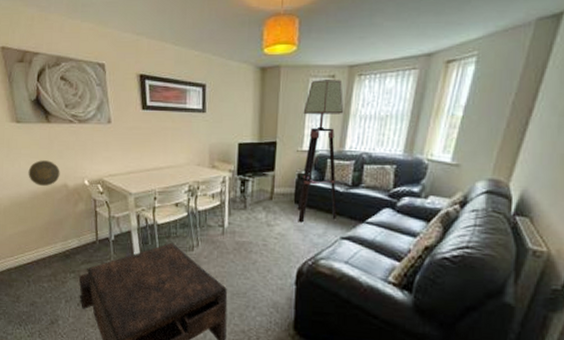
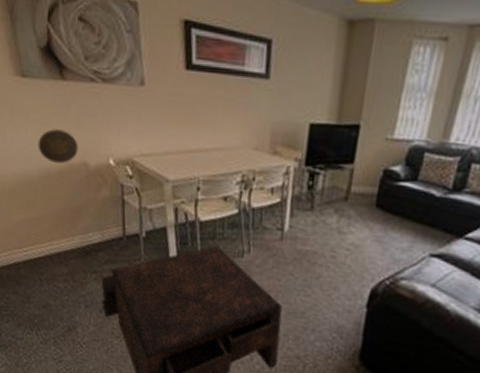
floor lamp: present [297,80,344,223] -> none [378,42,457,233]

